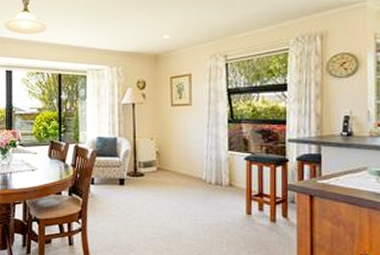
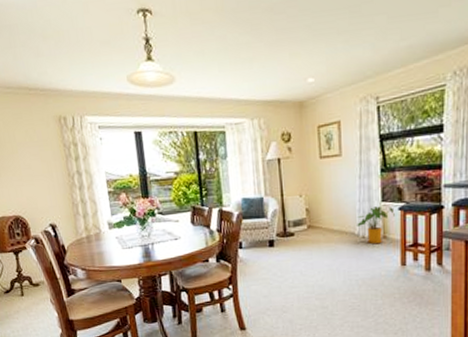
house plant: none [204,155,241,191] -> present [357,206,395,245]

